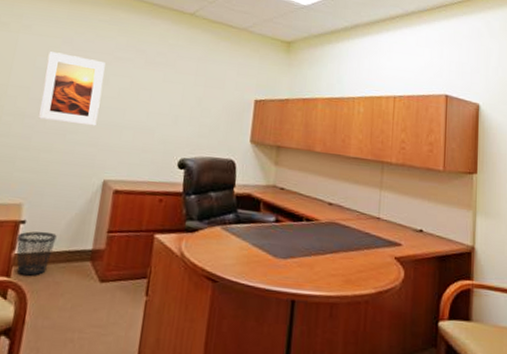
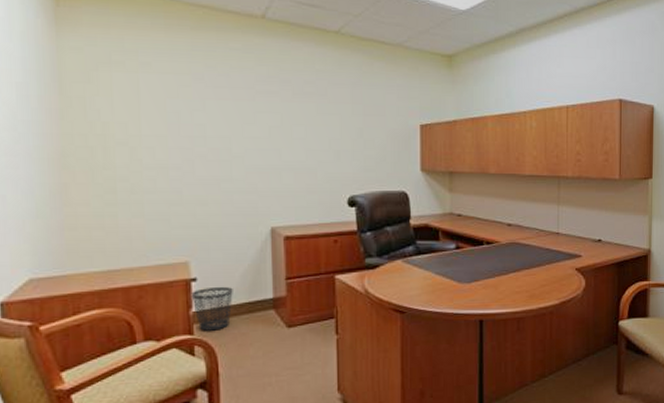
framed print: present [38,51,106,126] -> none [179,92,251,172]

